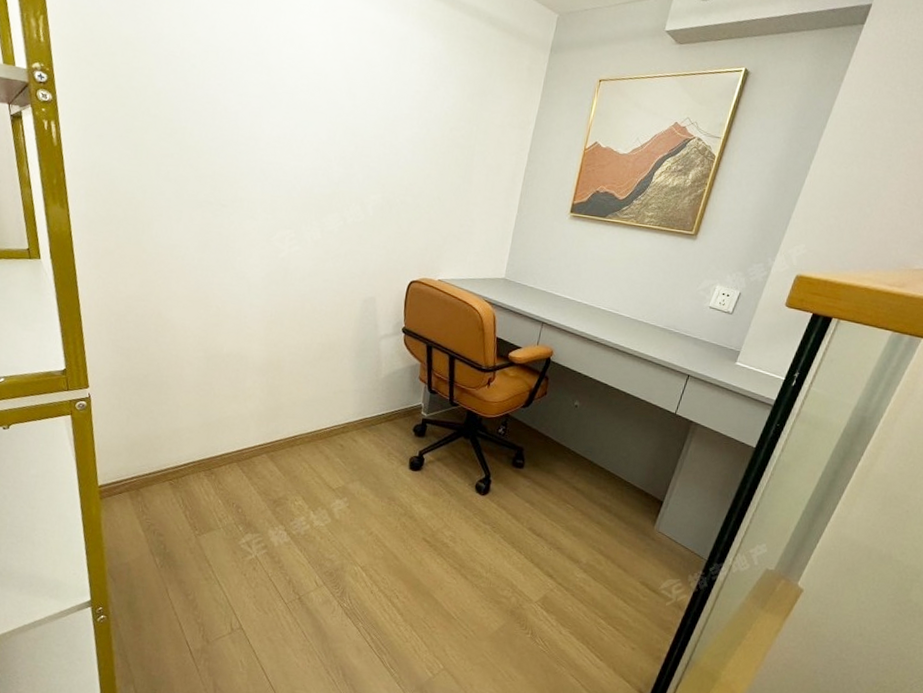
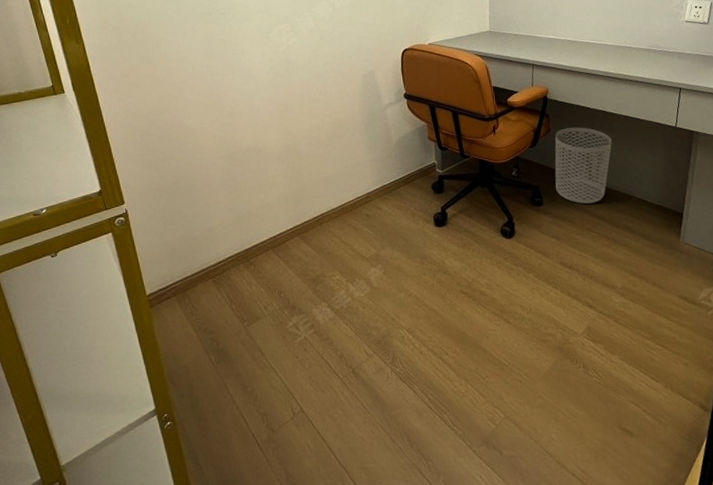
waste bin: none [540,394,607,475] -> present [555,127,612,204]

